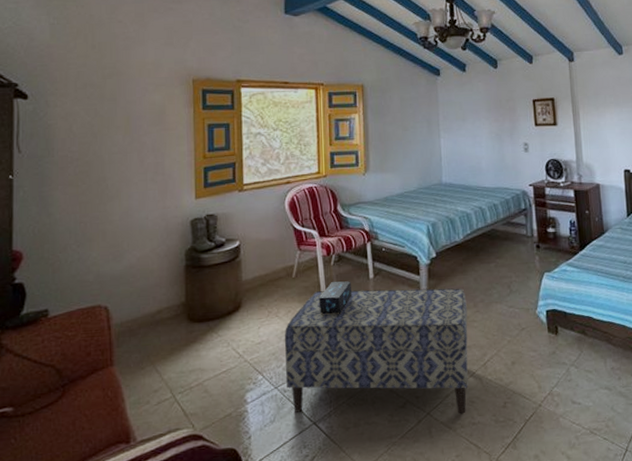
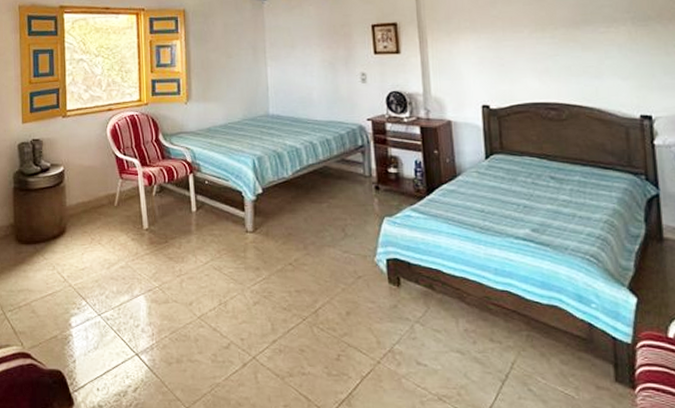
bench: present [284,288,468,414] -> none [106,222,298,362]
decorative box: present [318,281,353,314] -> none [140,212,175,246]

